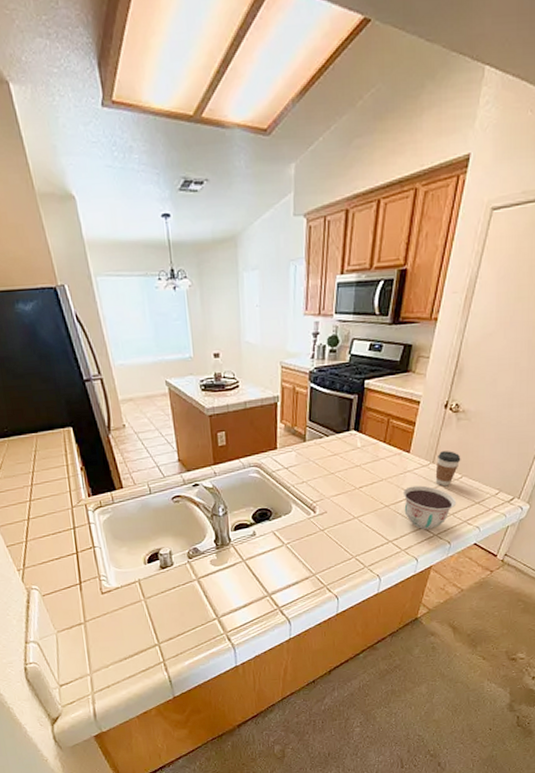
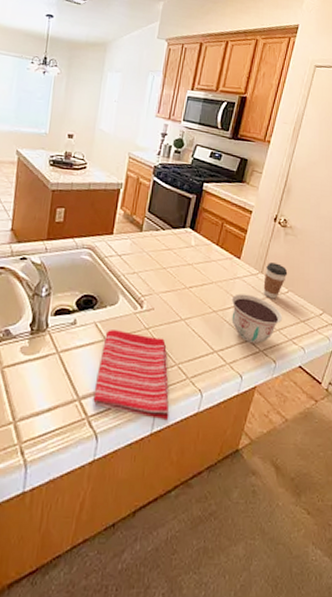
dish towel: none [281,535,352,603] -> present [93,330,170,421]

